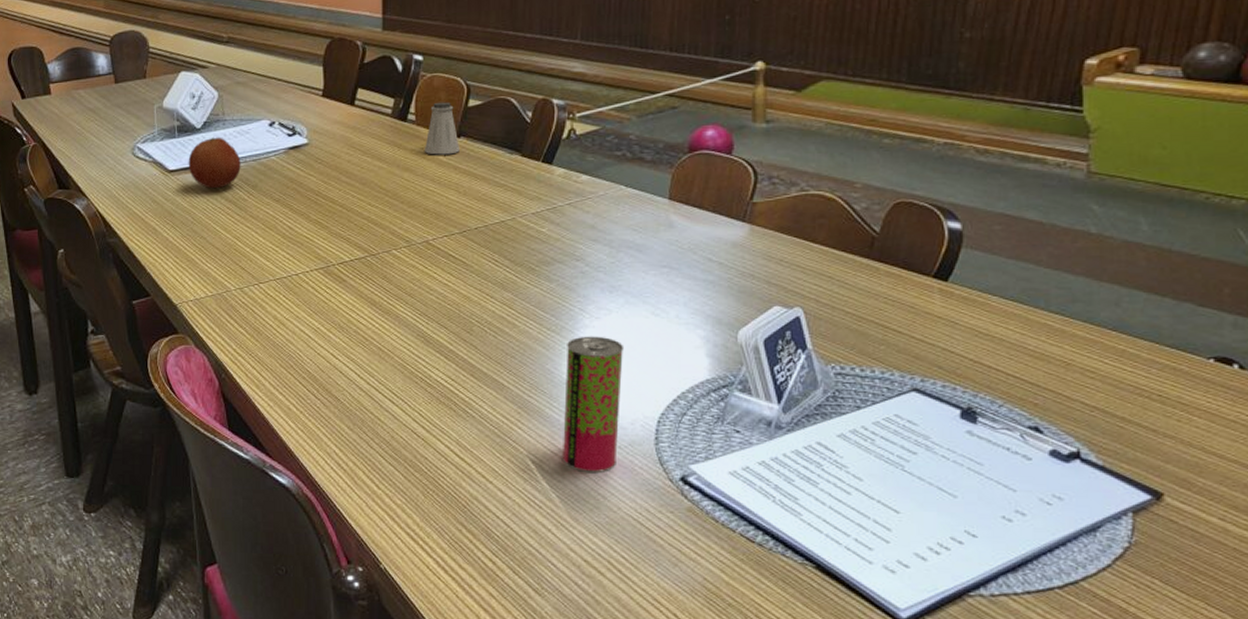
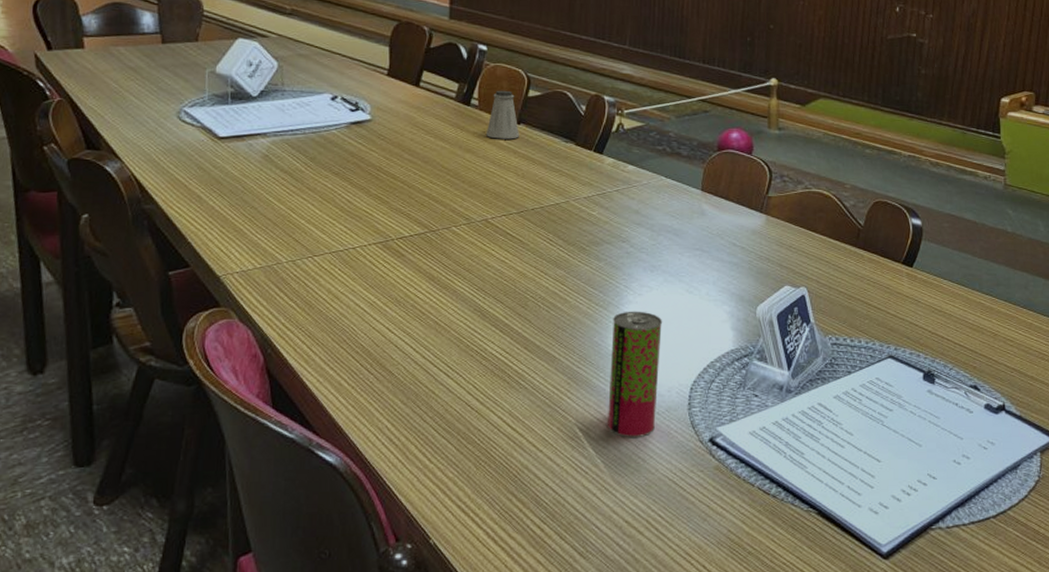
fruit: present [188,137,241,189] -> none [241,106,299,159]

